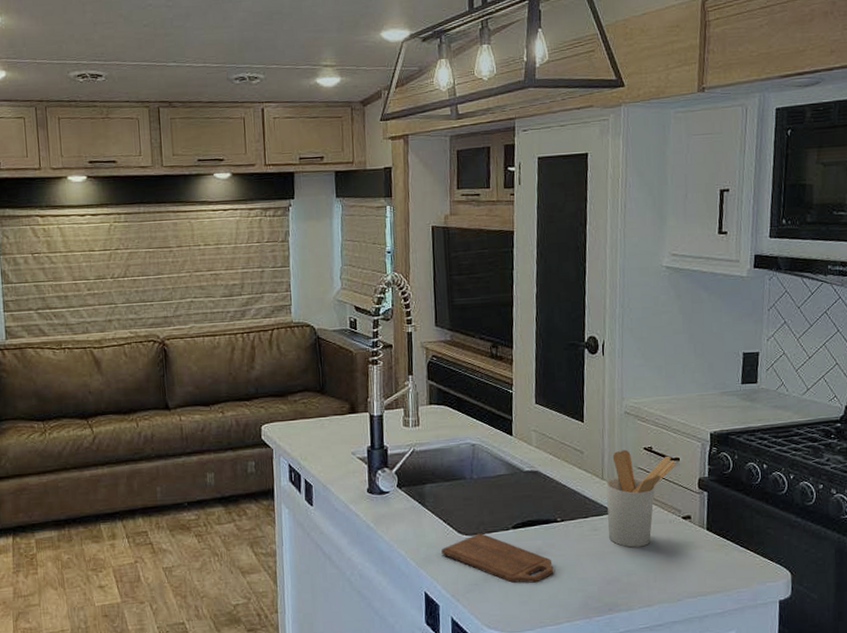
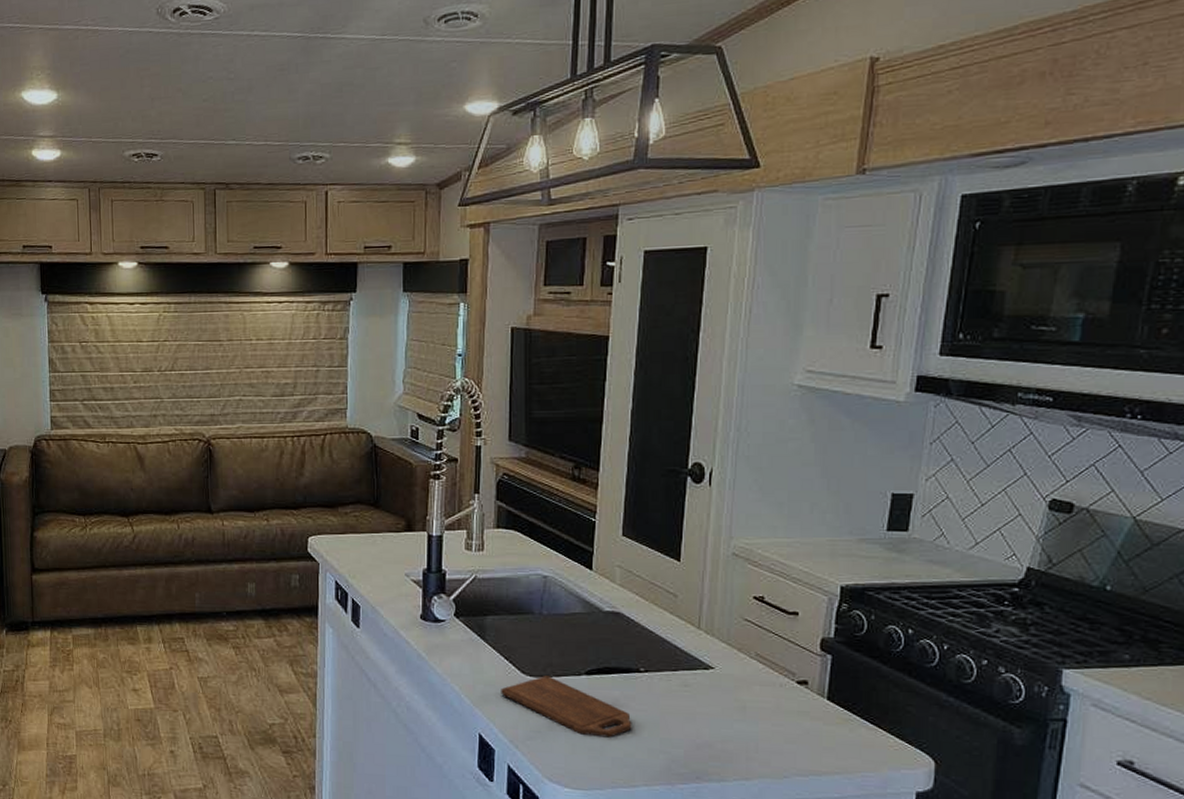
utensil holder: present [606,449,676,548] -> none [703,597,794,711]

